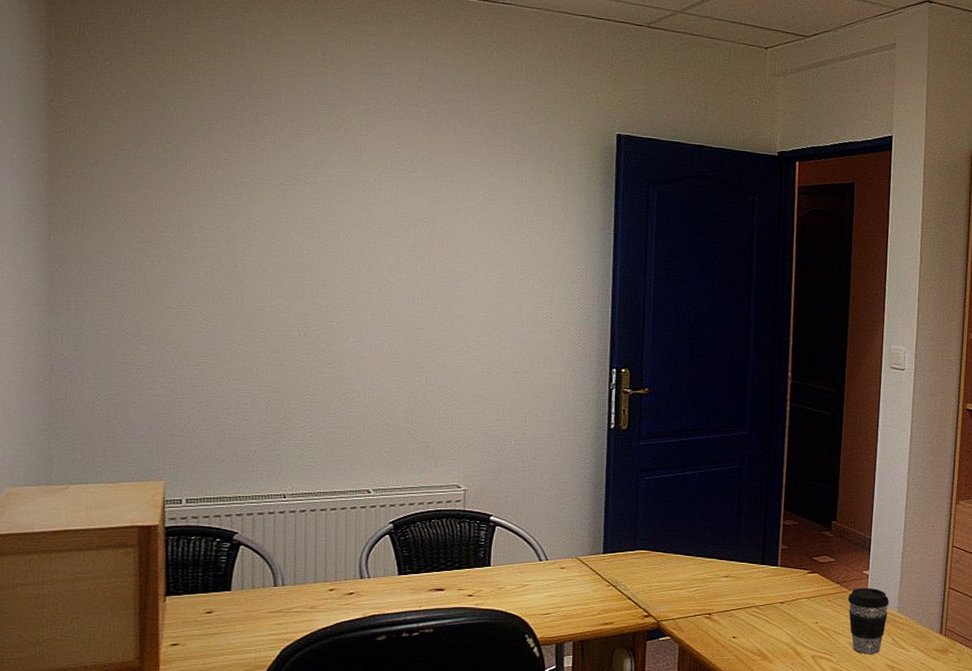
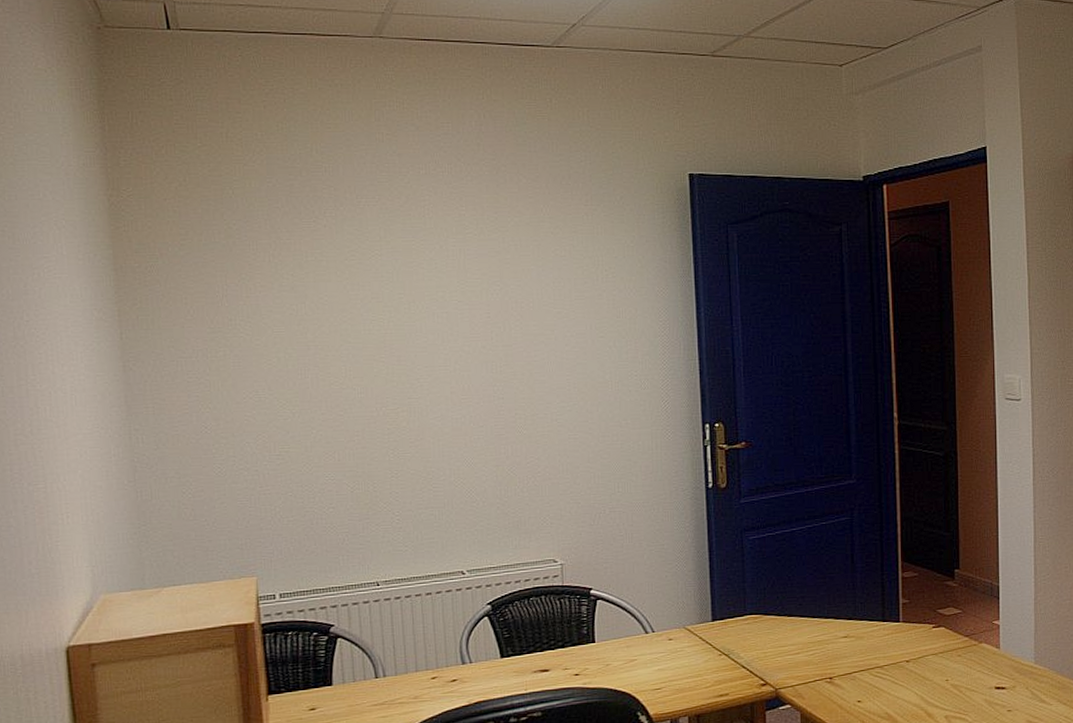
coffee cup: present [847,587,890,655] -> none [978,638,1025,712]

